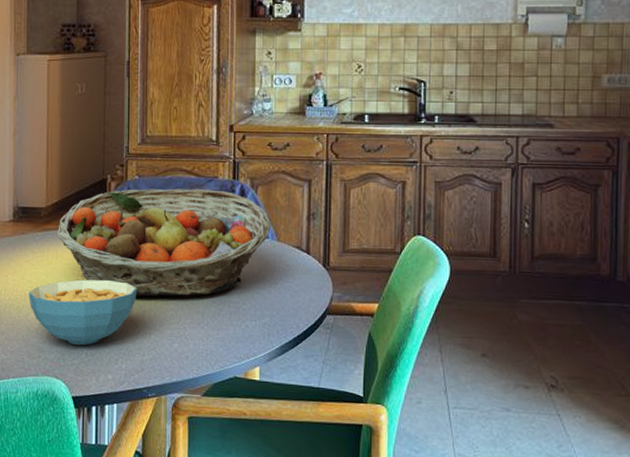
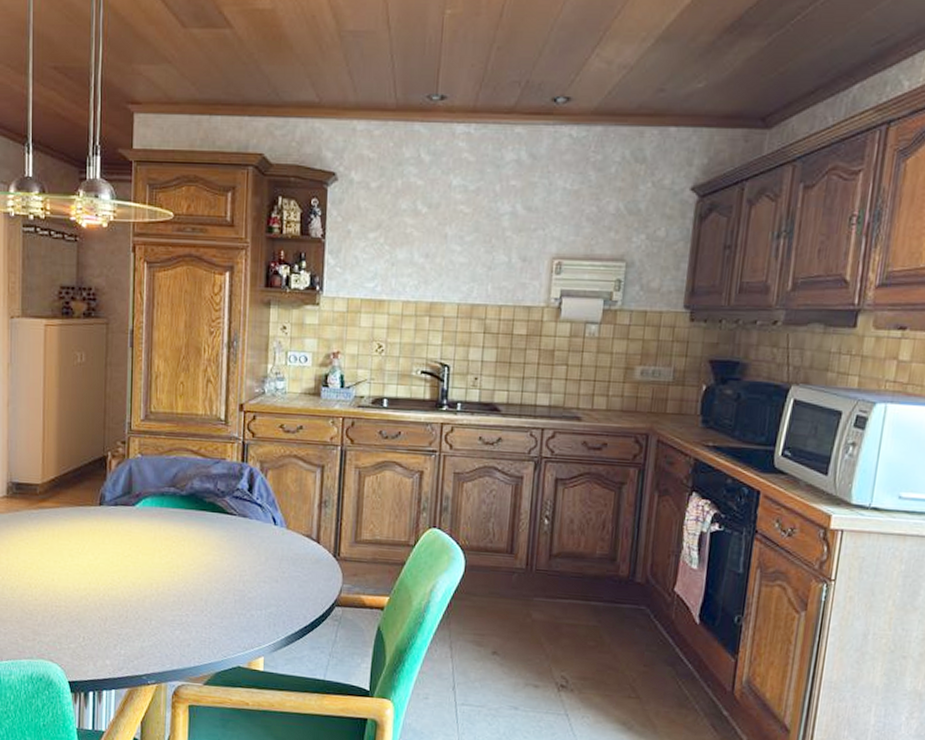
cereal bowl: present [29,279,137,345] -> none [23,561,138,629]
fruit basket: present [56,188,271,296] -> none [53,468,280,582]

